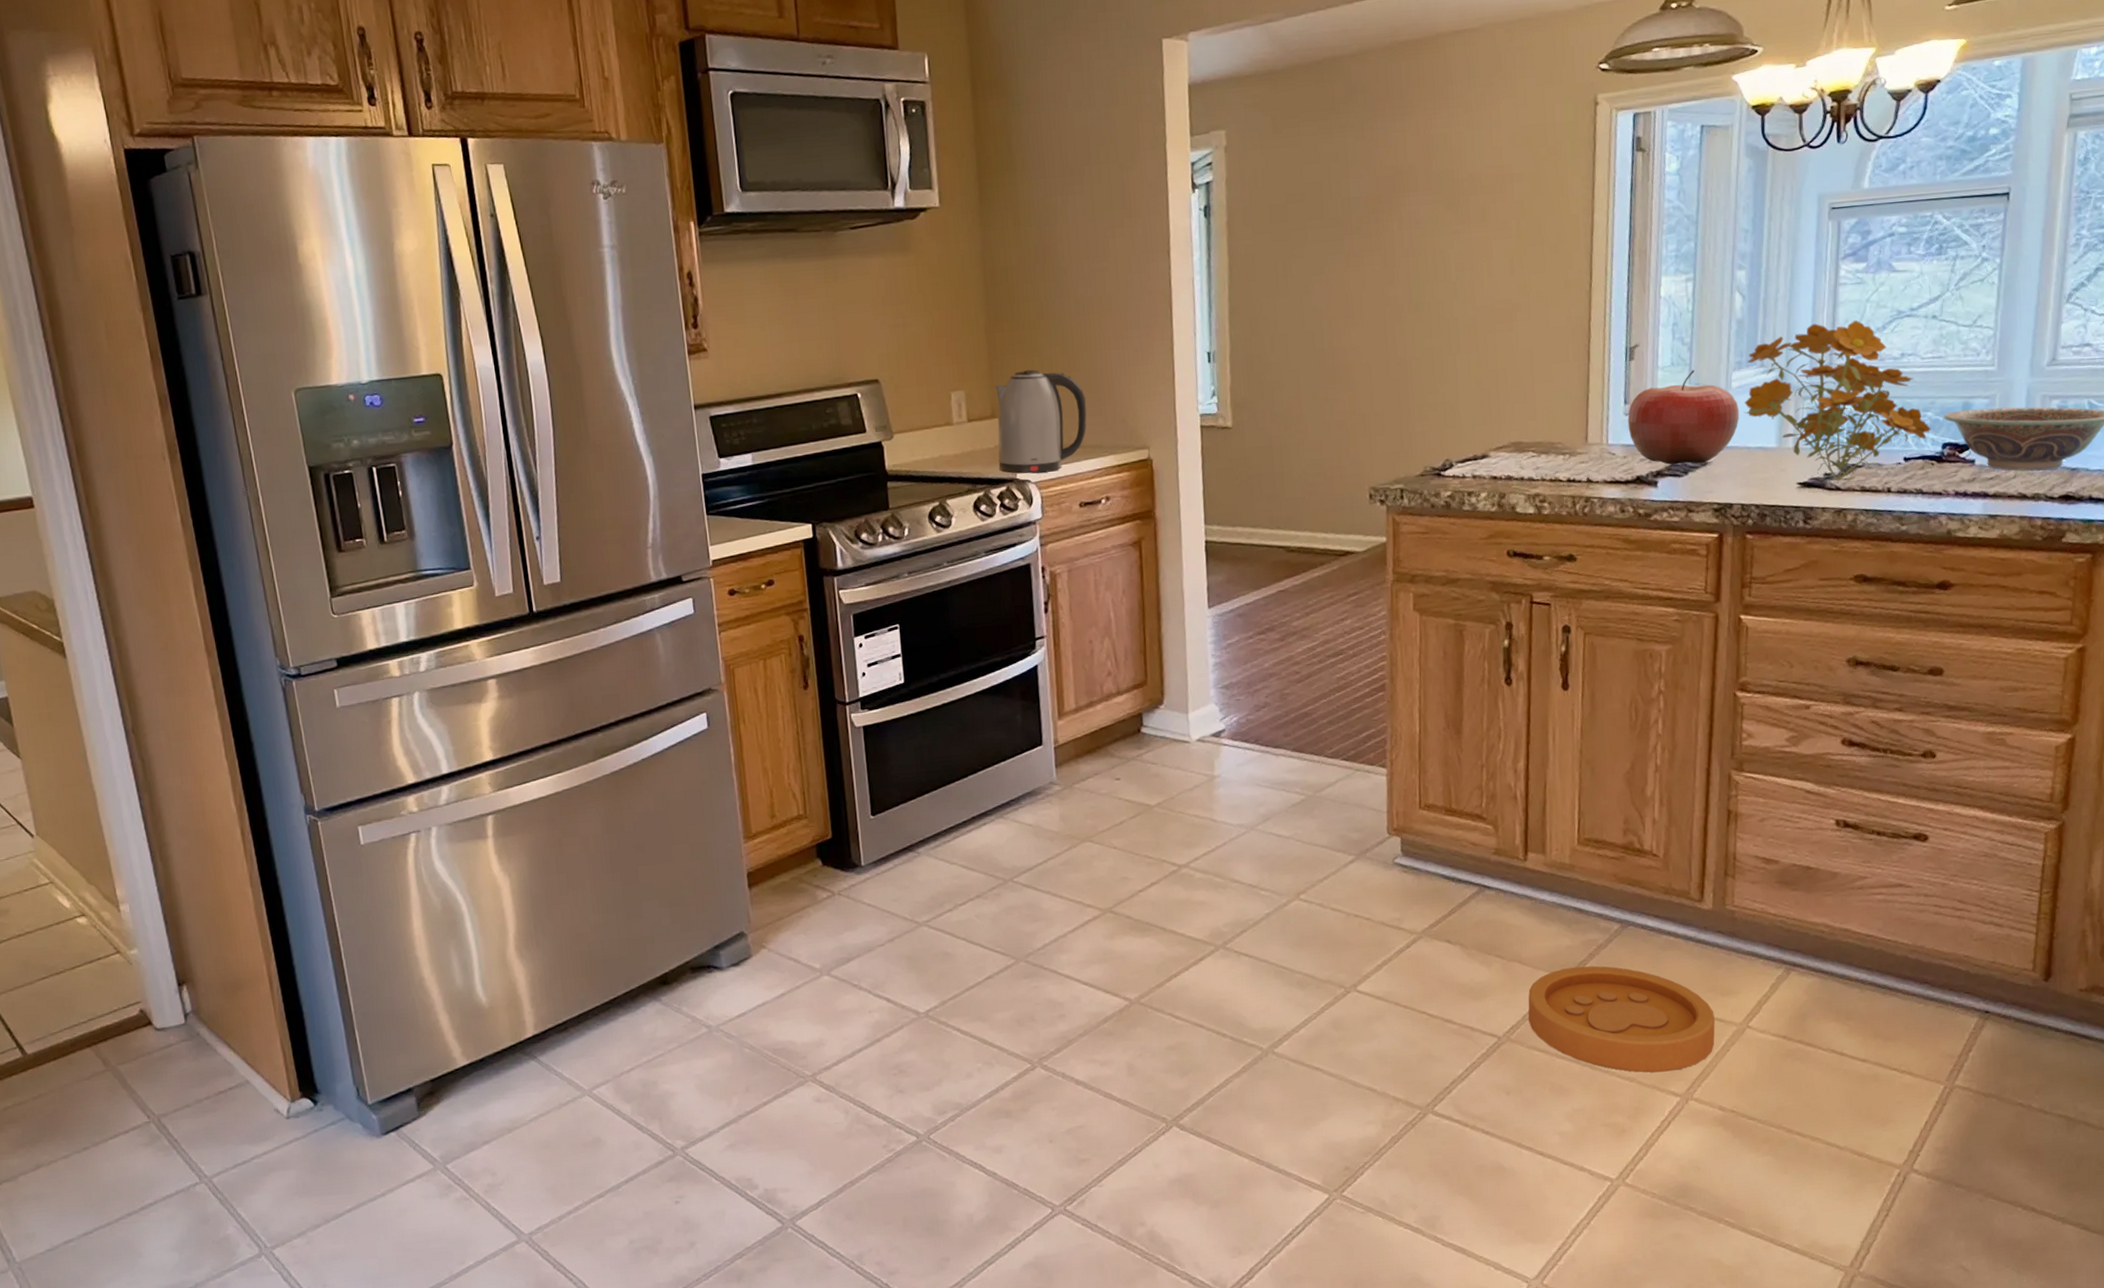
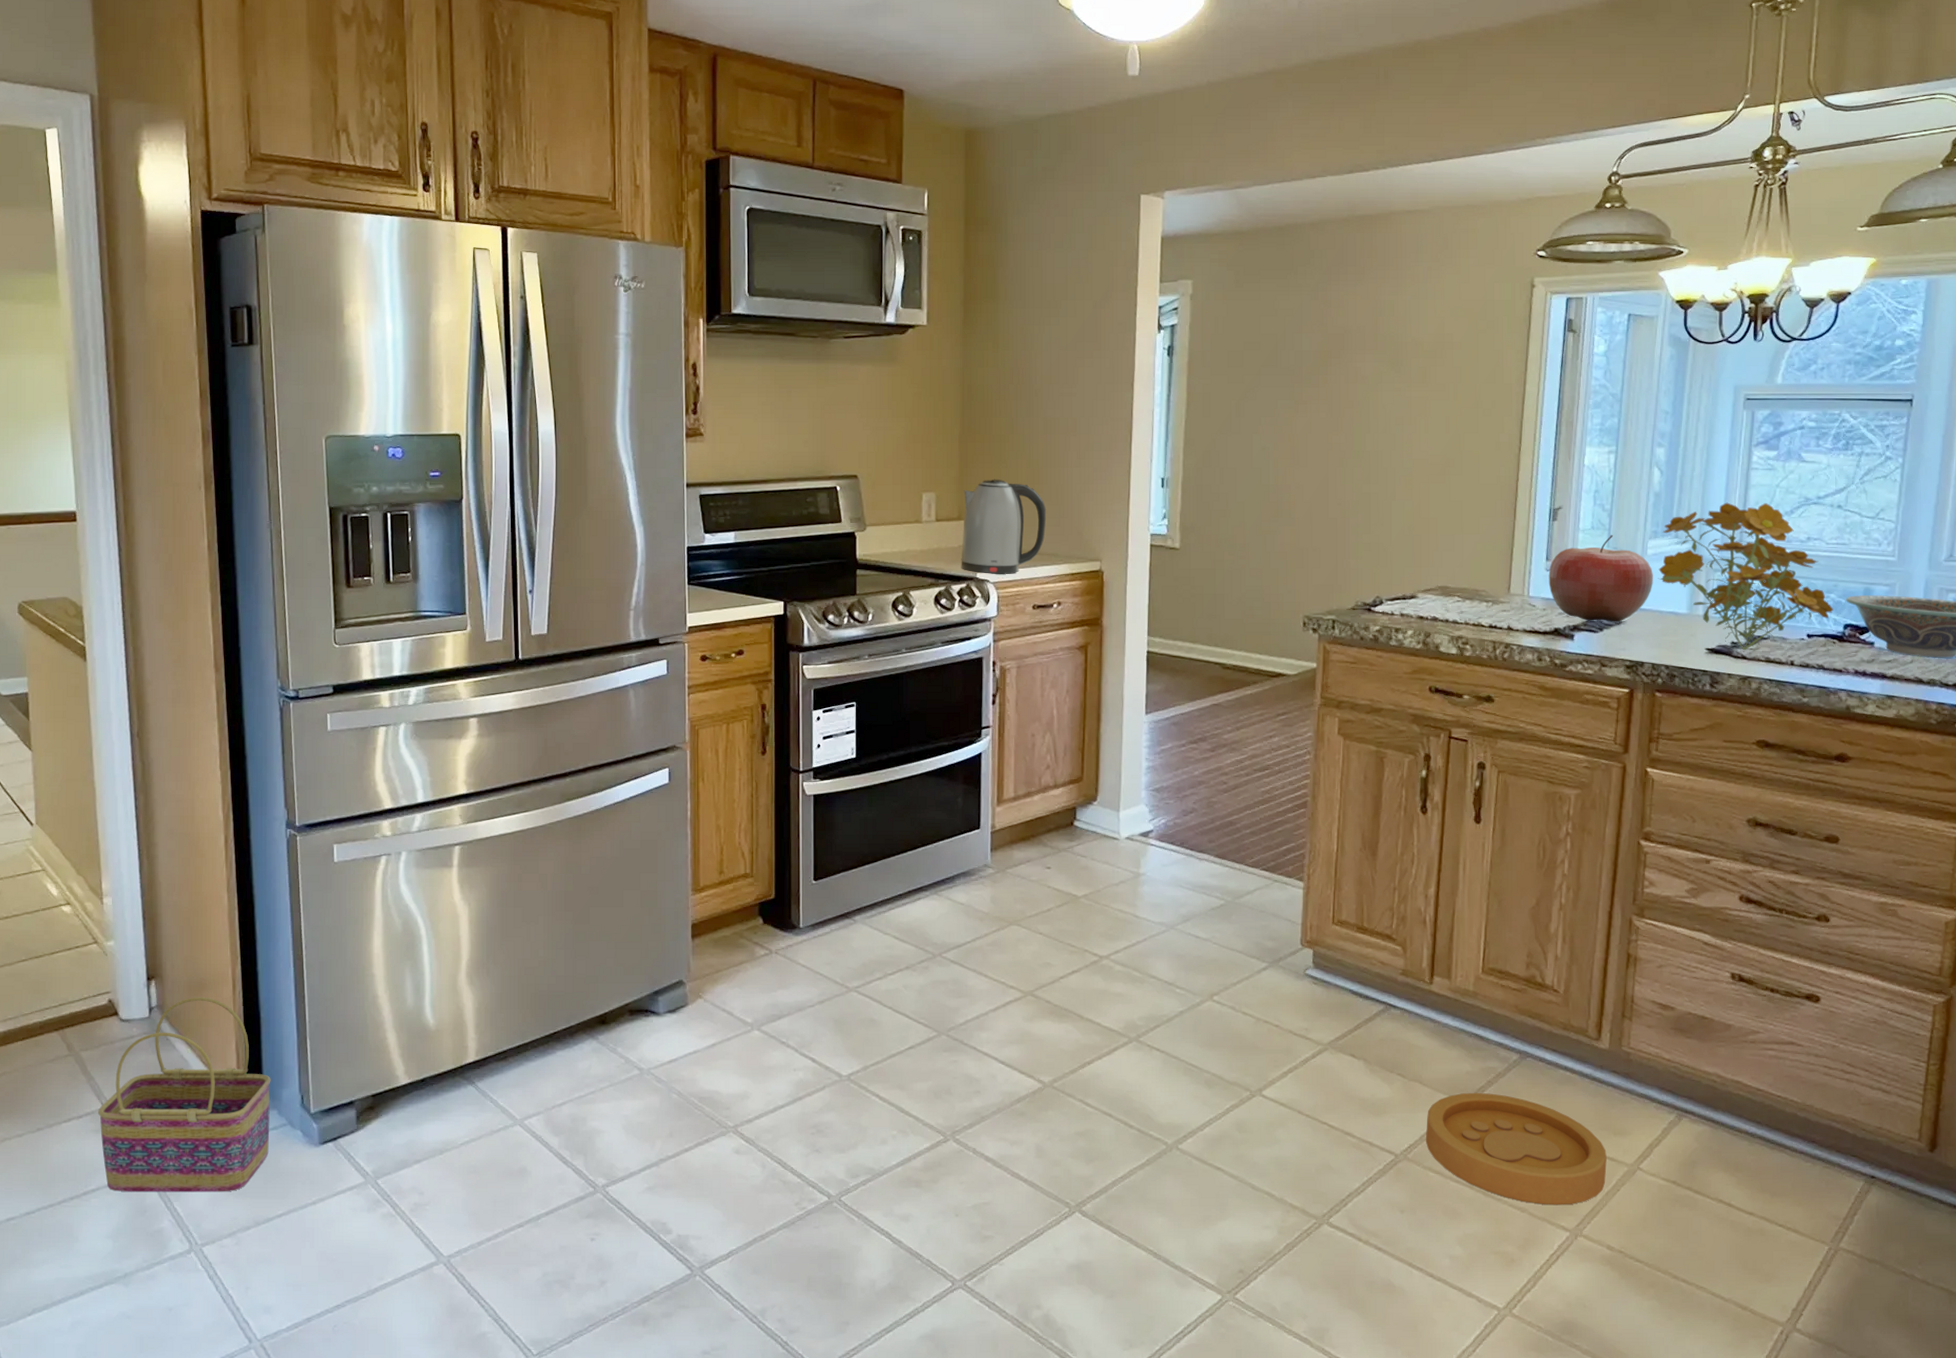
basket: none [144,997,330,1203] -> present [97,997,271,1193]

